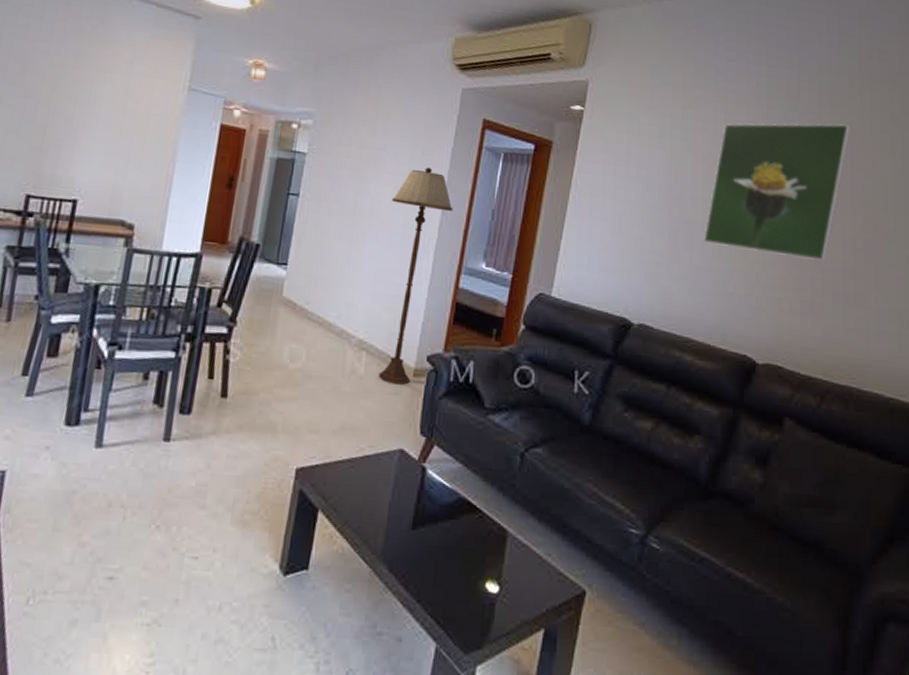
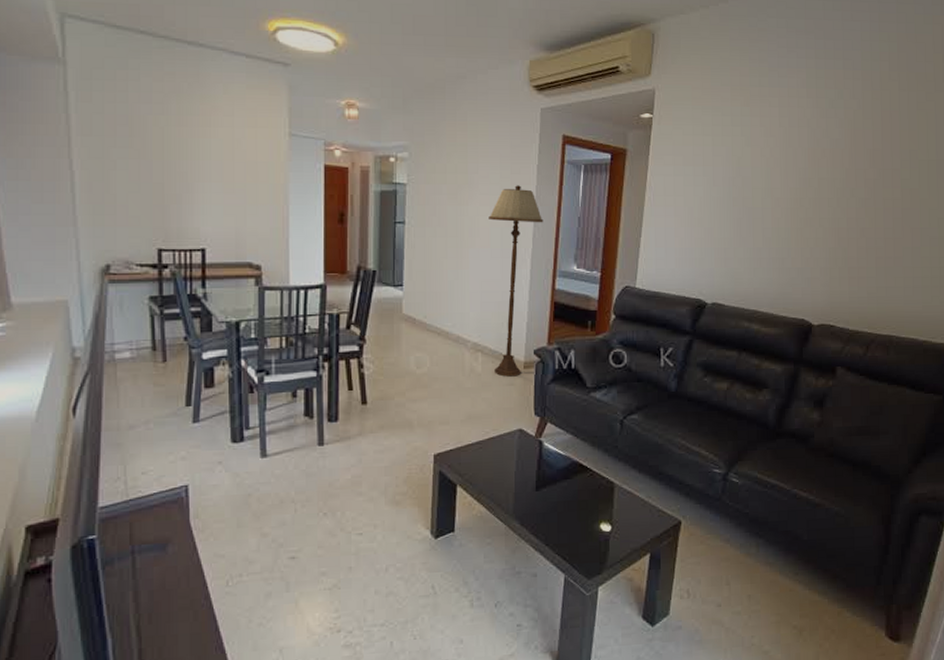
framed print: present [704,123,851,261] -> none [764,106,891,231]

